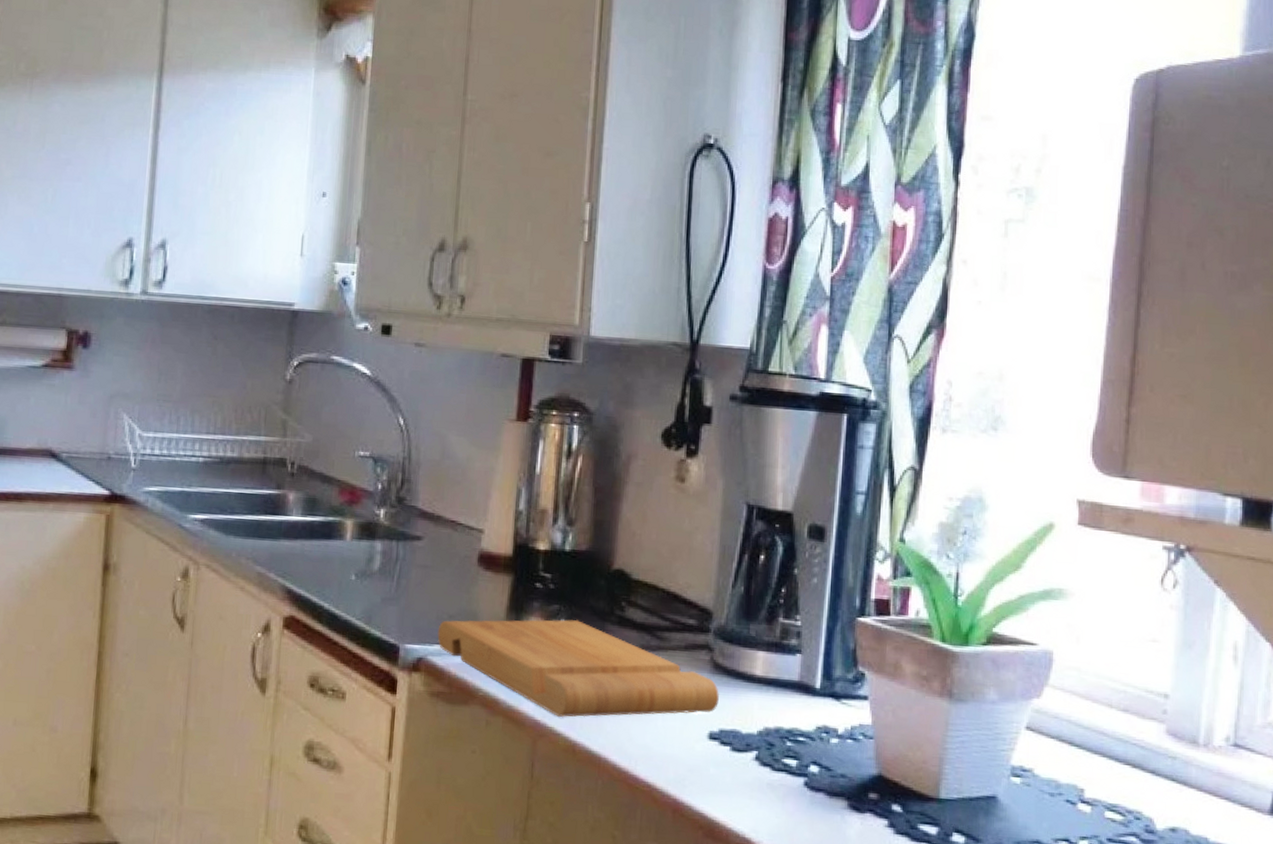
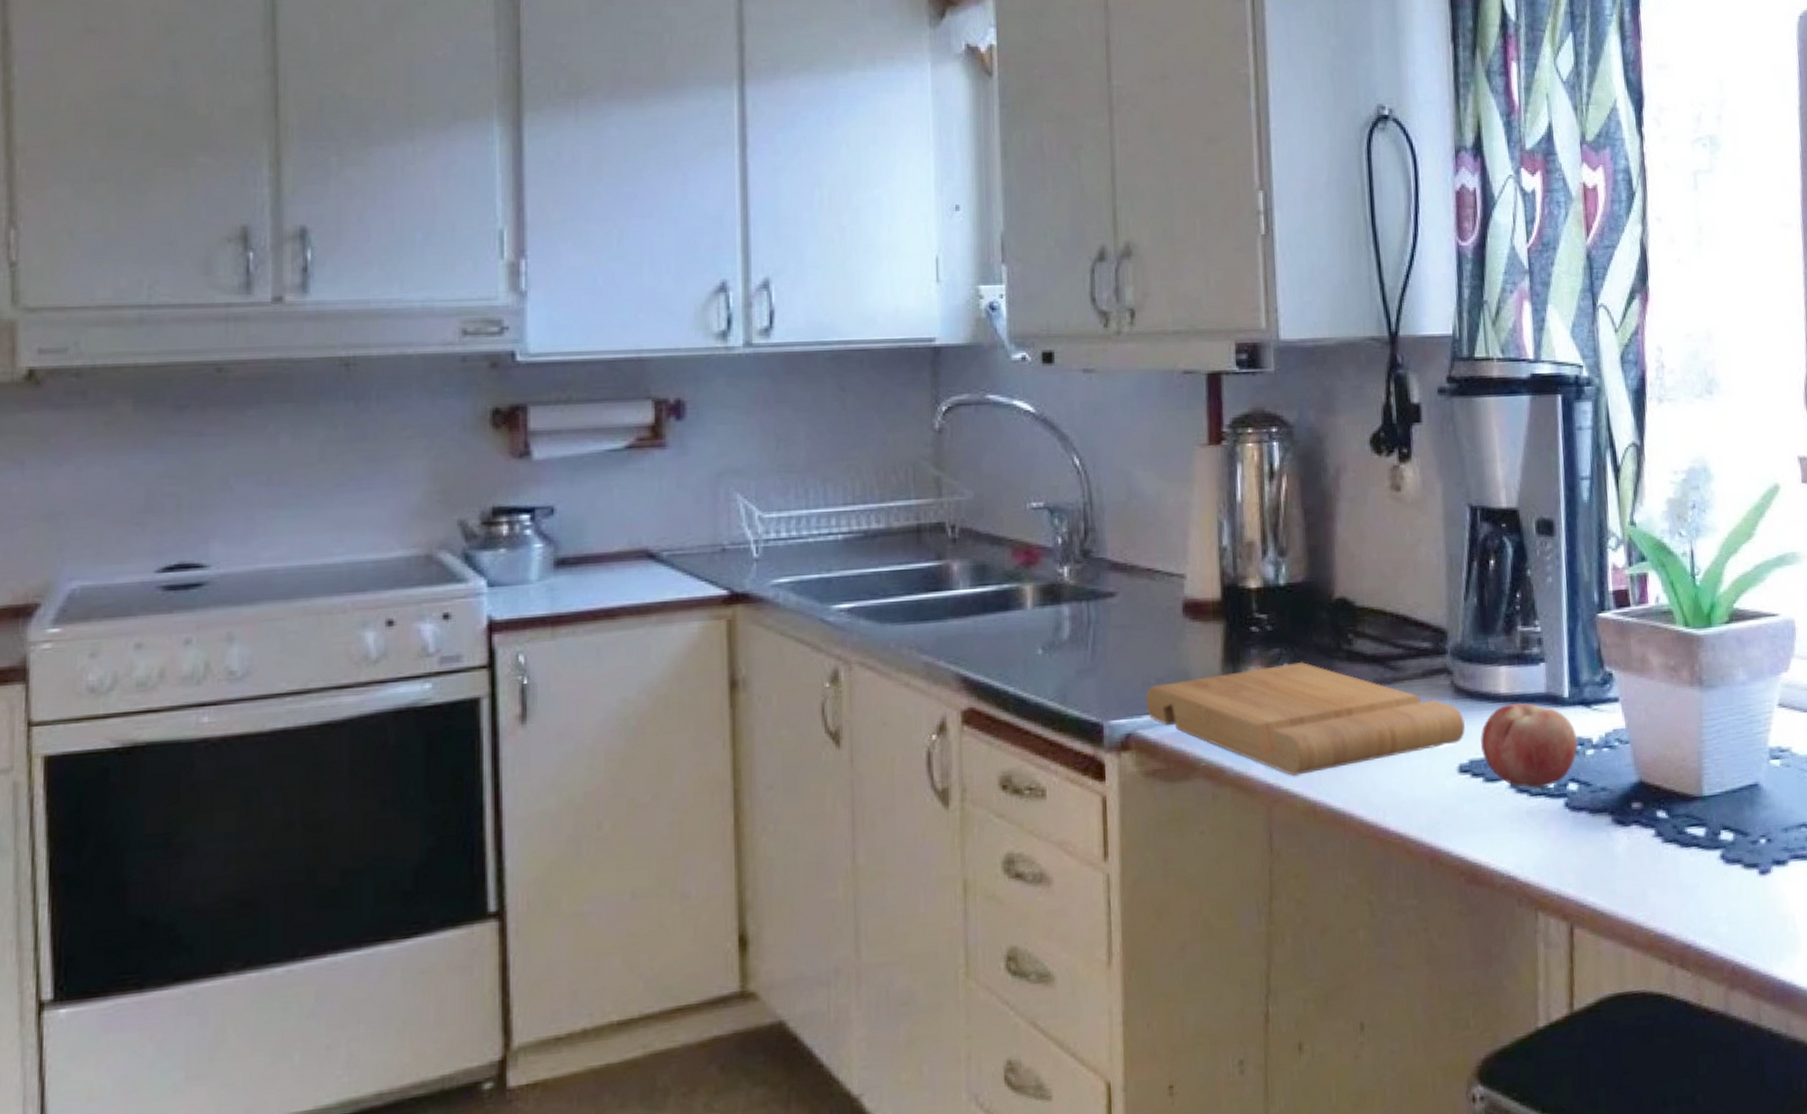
fruit: none [732,685,824,766] -> present [1481,702,1579,789]

